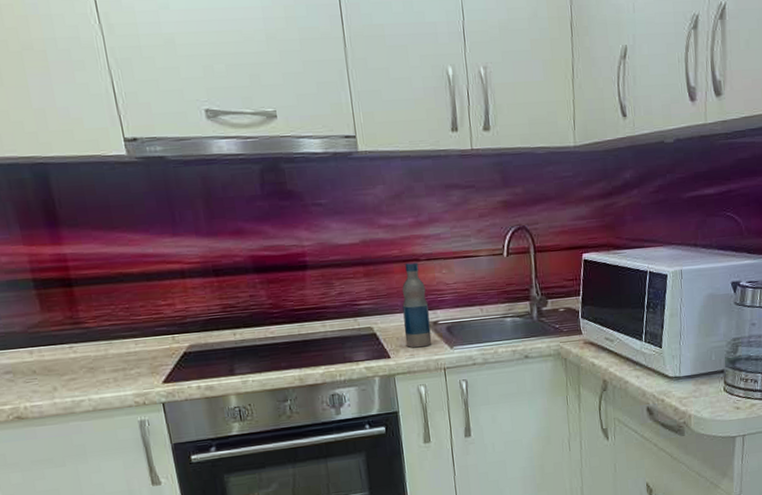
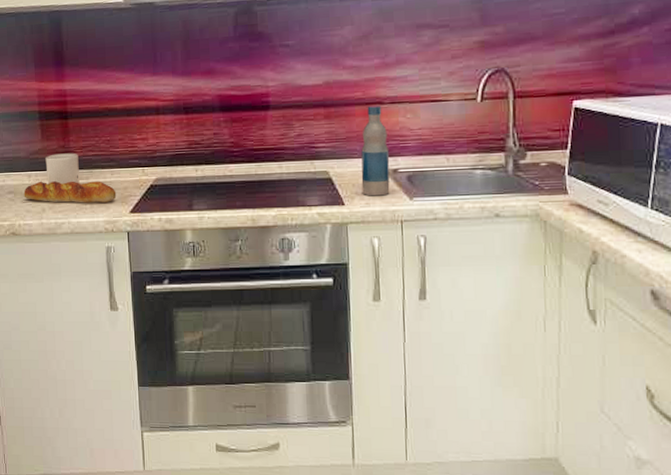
bread: none [26,352,145,380] -> present [24,181,117,203]
mug: none [48,324,97,360] -> present [45,153,80,185]

